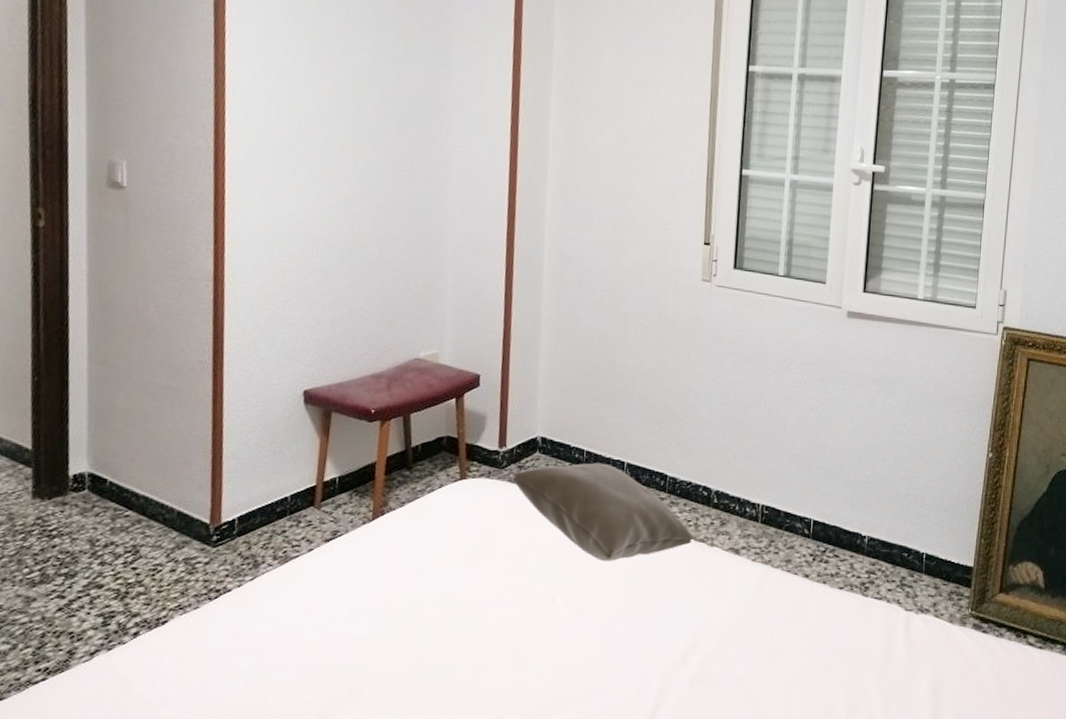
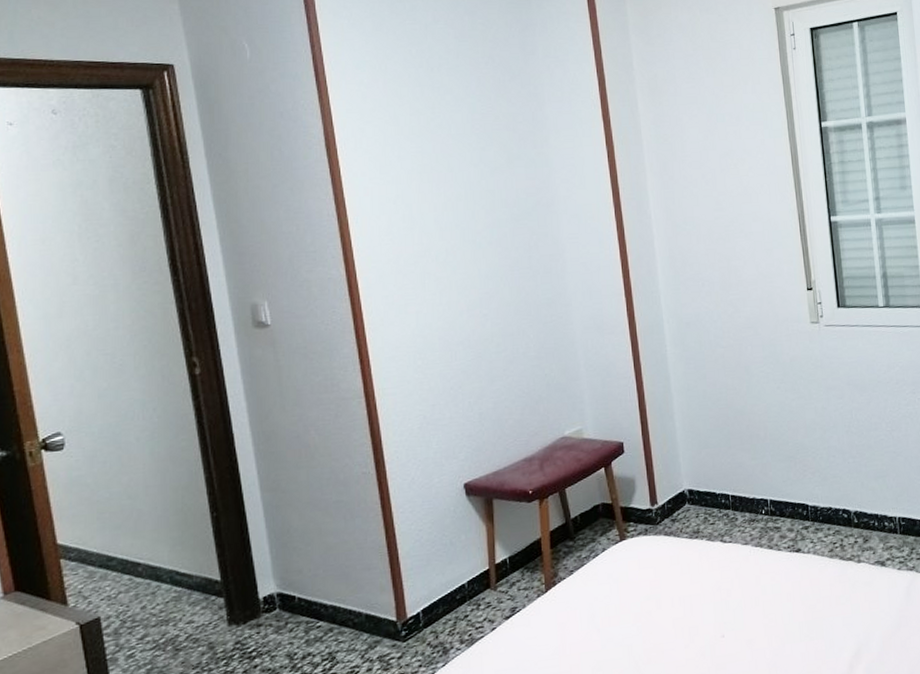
cushion: present [512,462,693,562] -> none [668,504,841,594]

